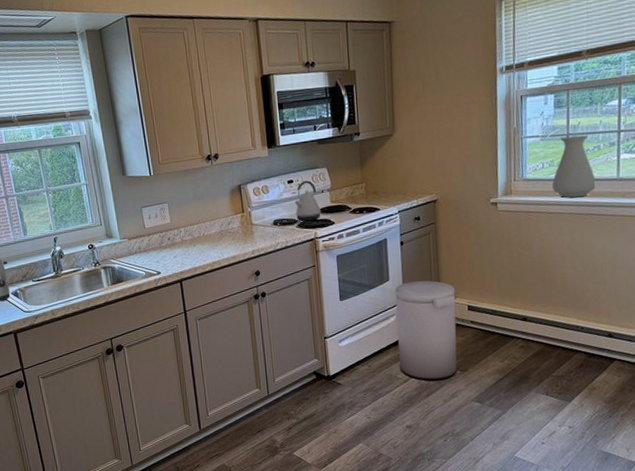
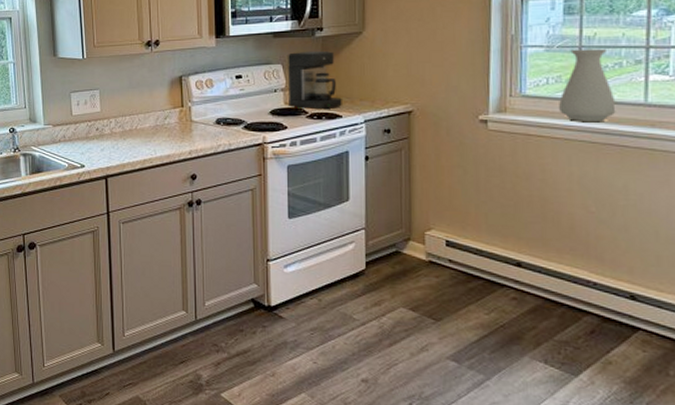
kettle: present [294,180,321,222] -> none [241,77,272,123]
coffee maker: none [331,153,379,206] -> present [288,50,342,110]
pedal bin: present [395,280,458,381] -> none [355,204,431,329]

